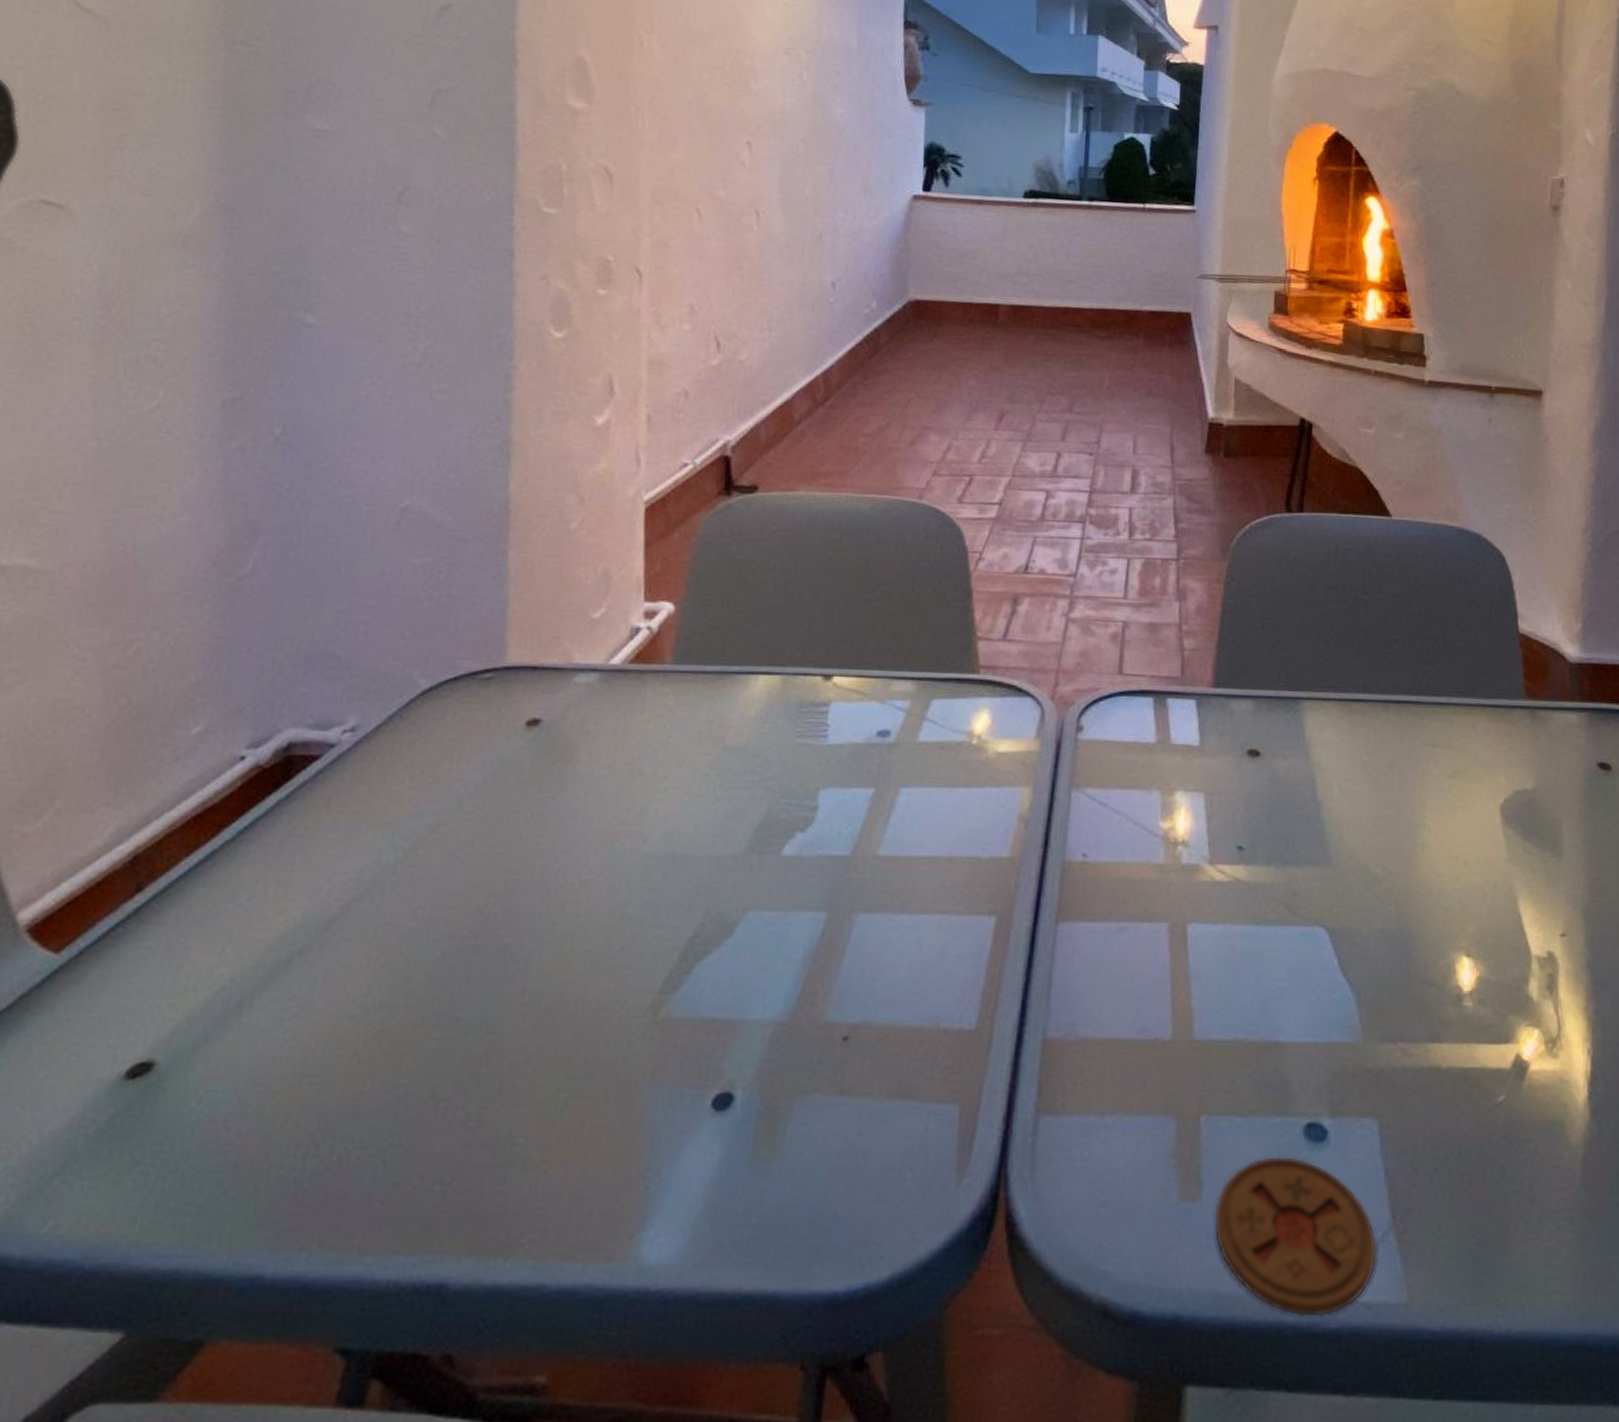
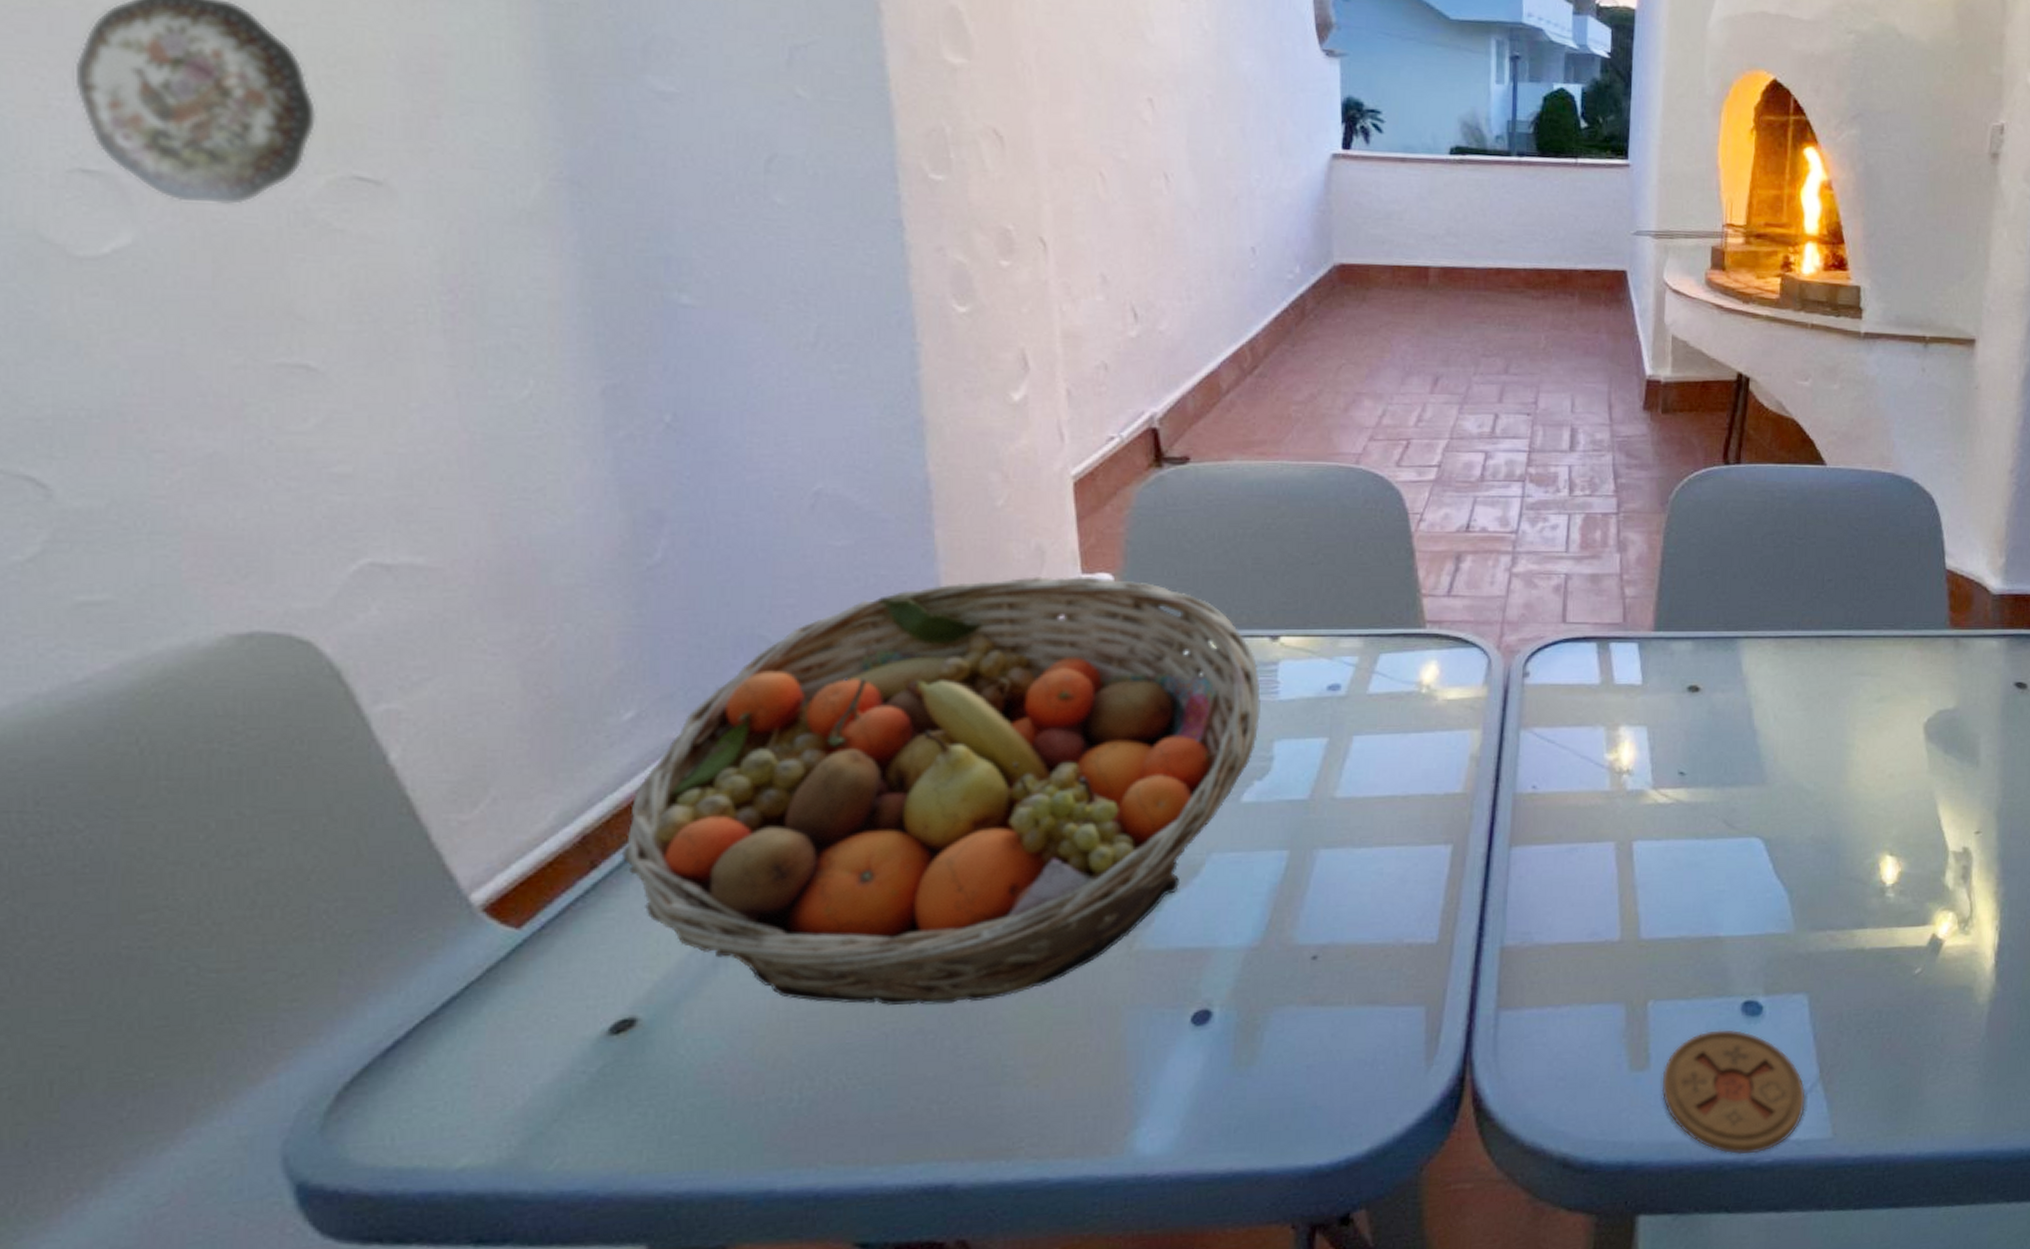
fruit basket: none [167,602,809,1067] -> present [621,575,1261,1005]

